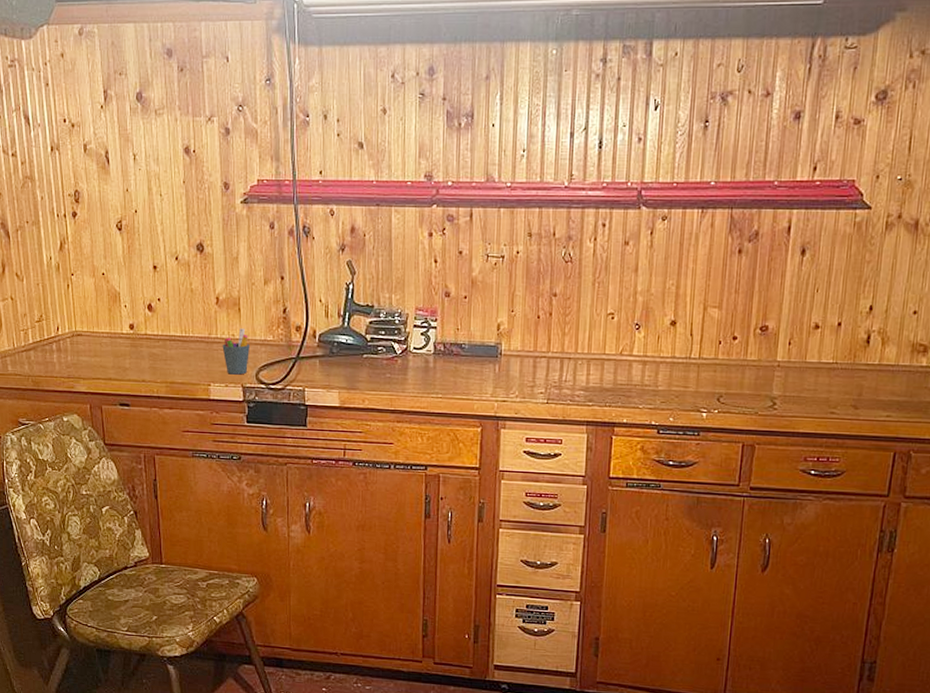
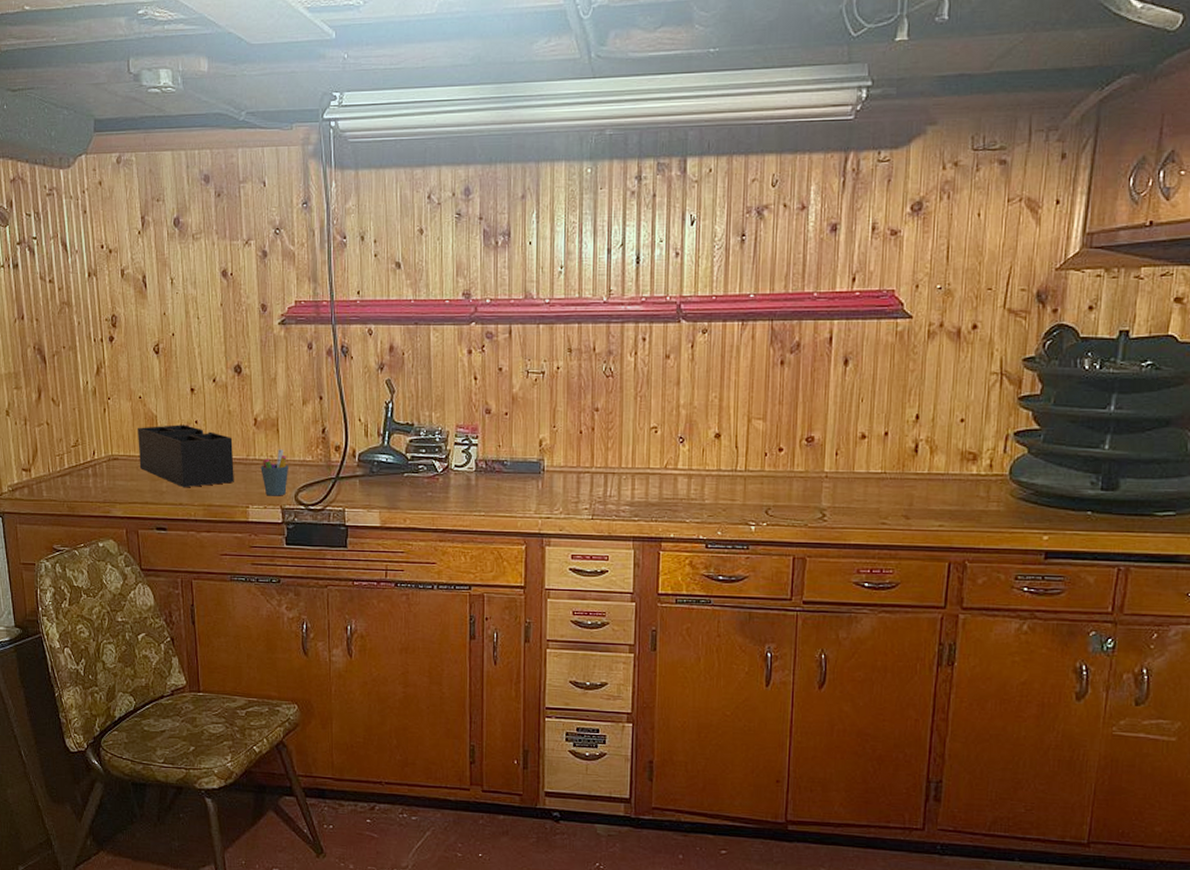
desk organizer: none [101,302,196,365] -> present [138,425,234,488]

